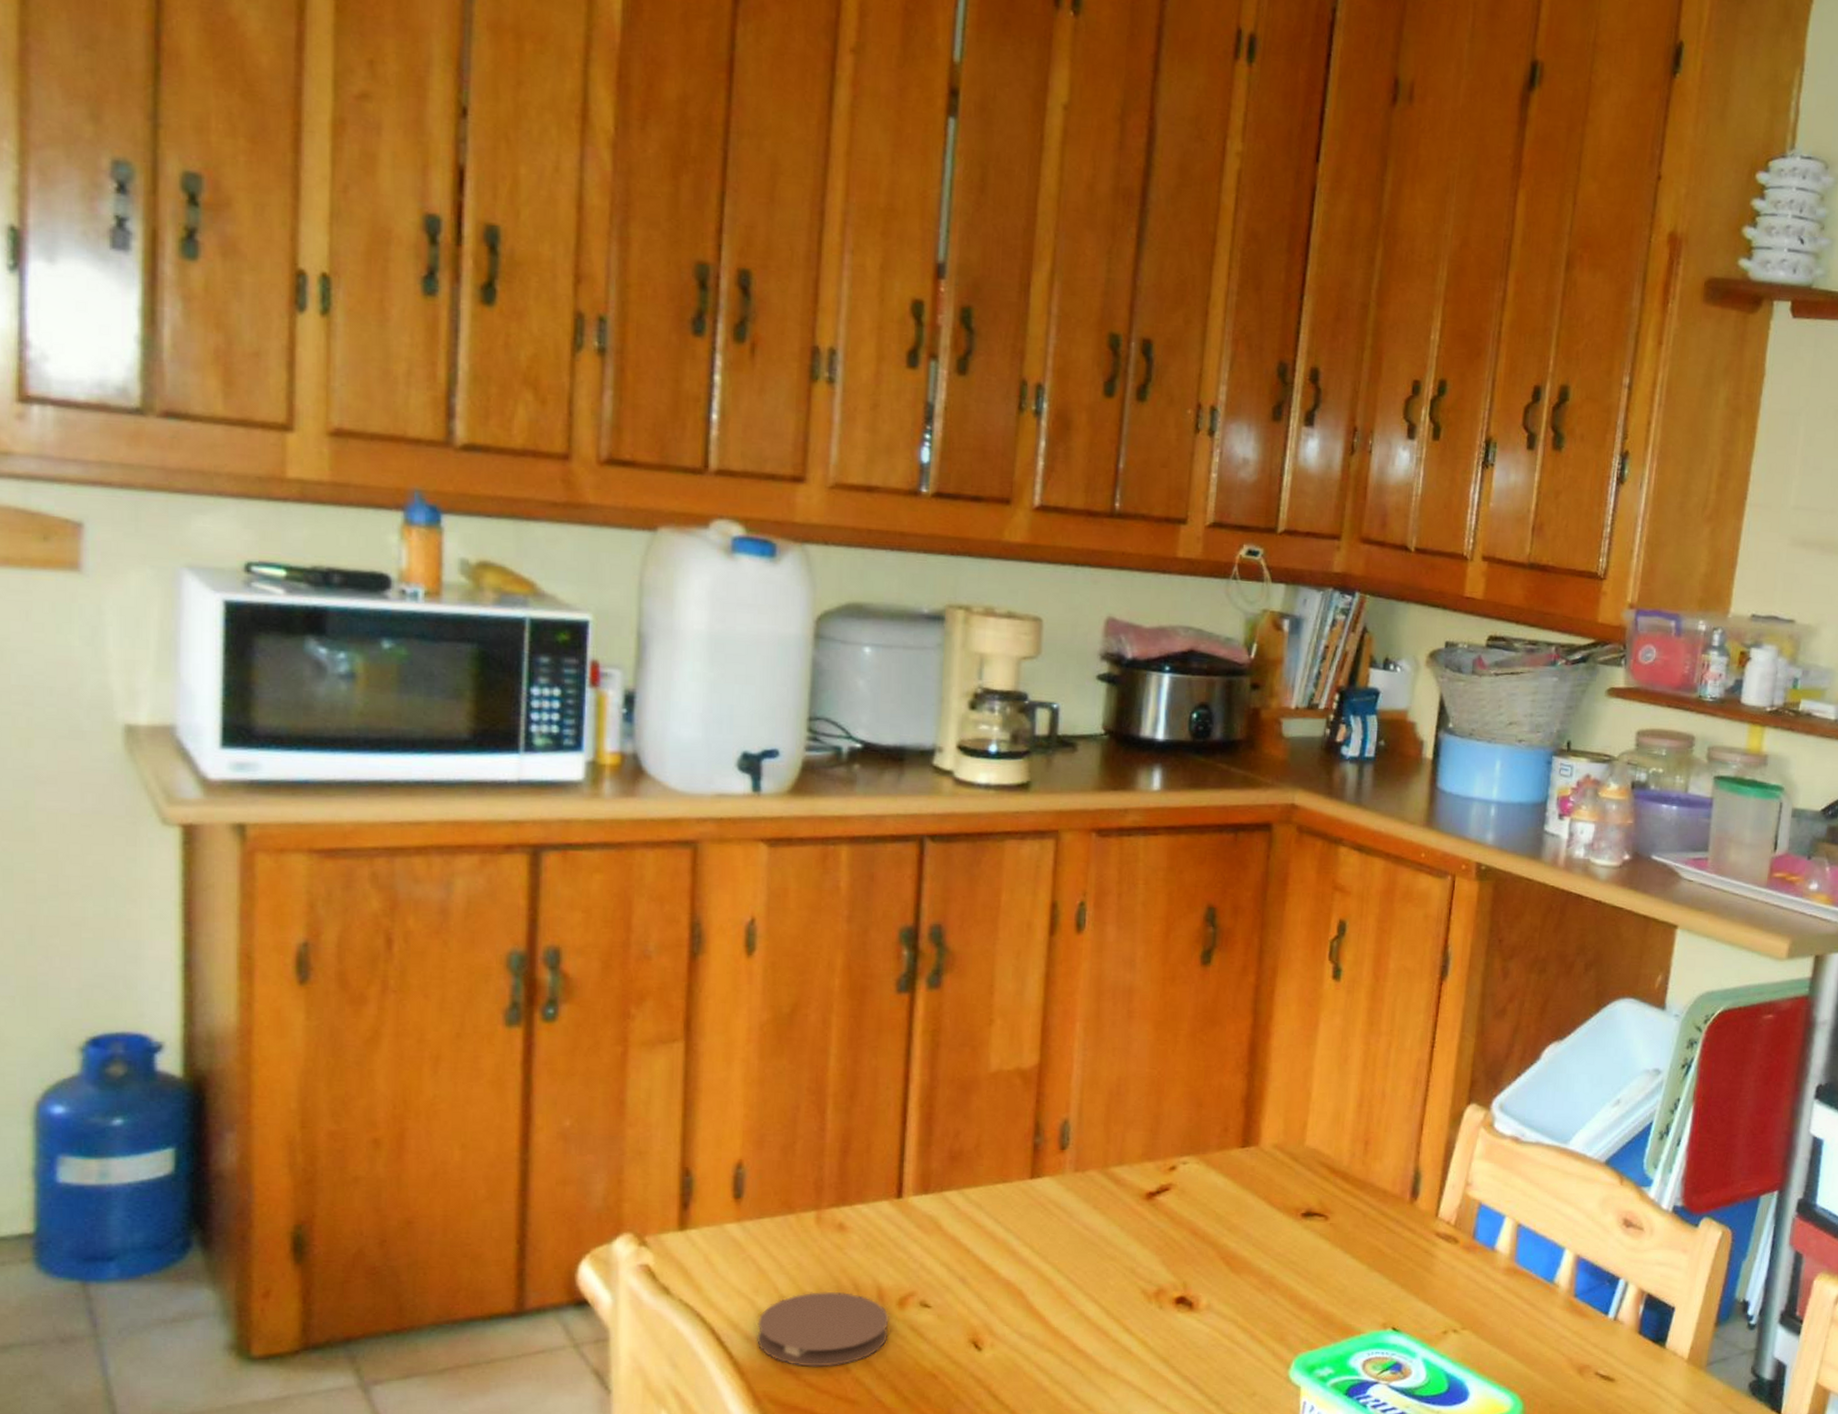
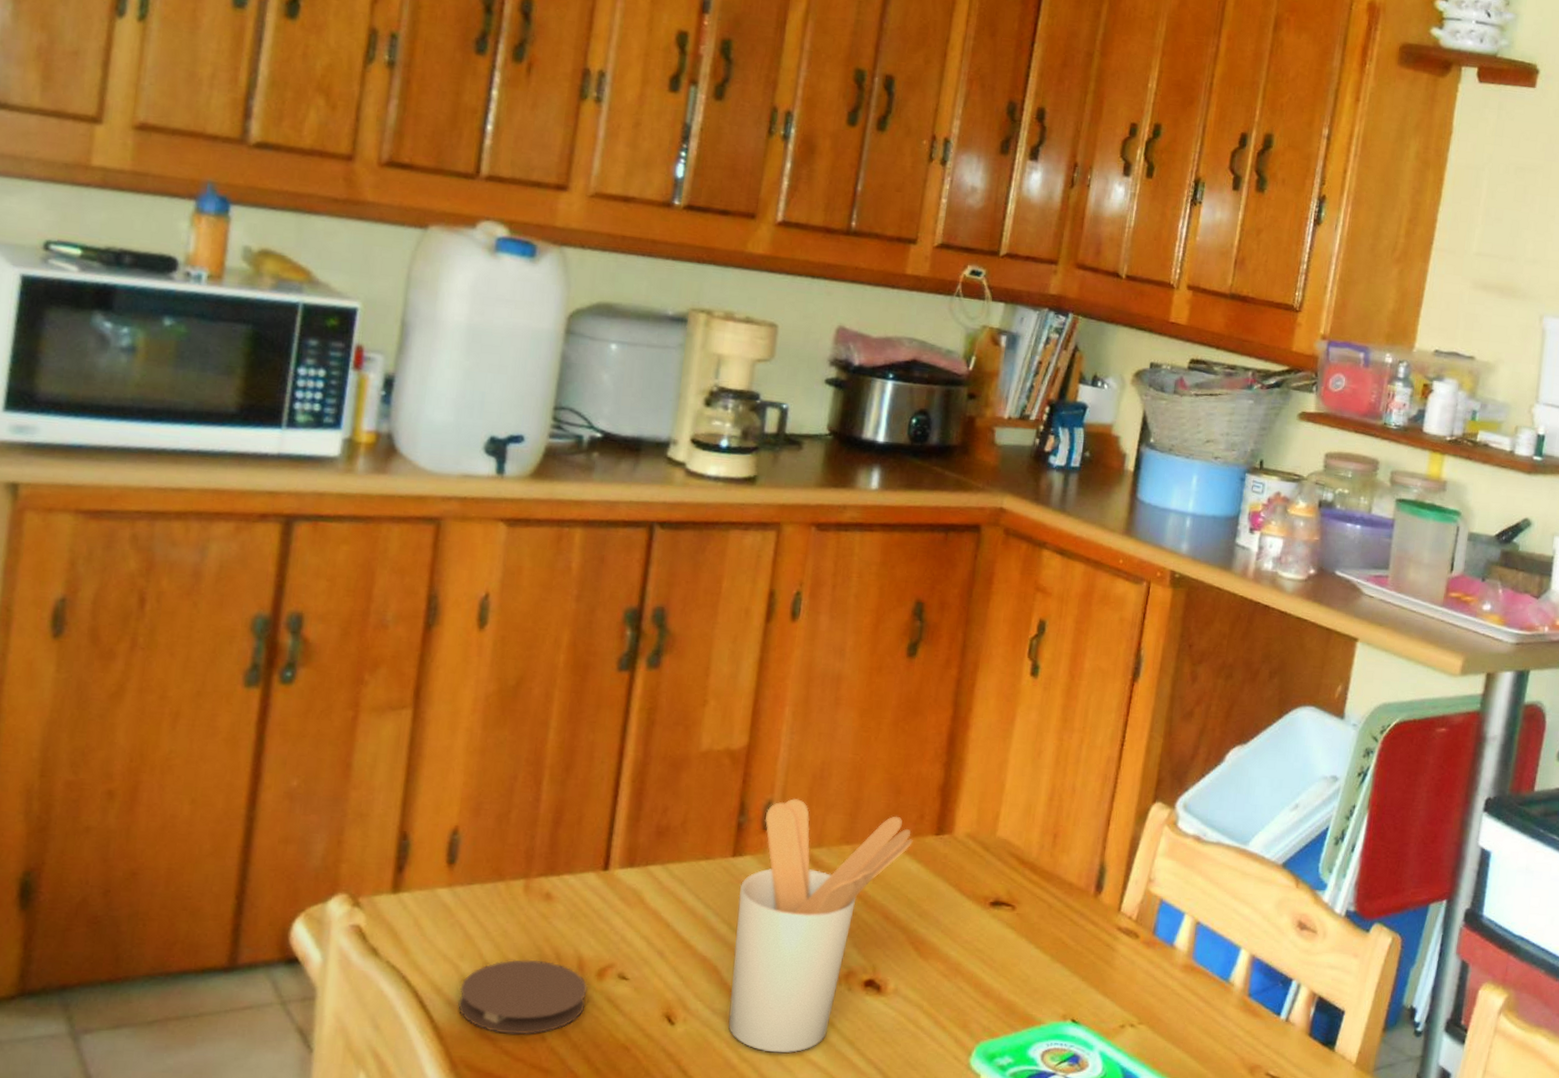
utensil holder: none [1037,1116,1218,1374] -> present [728,798,913,1053]

